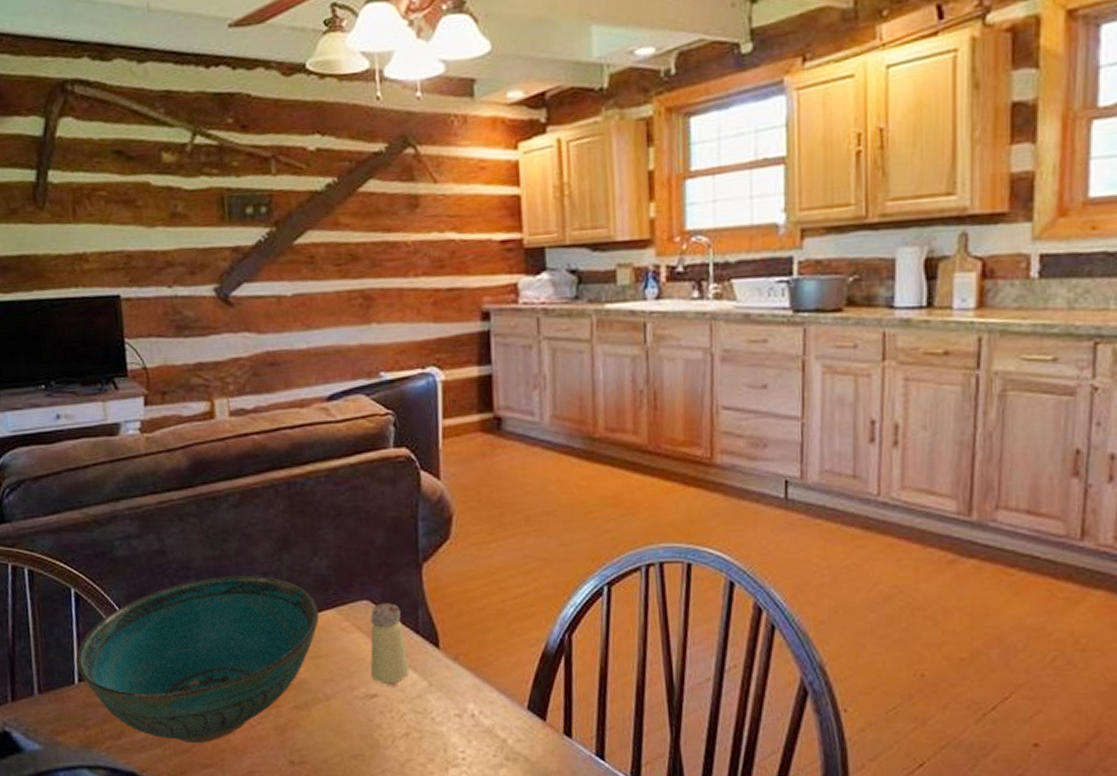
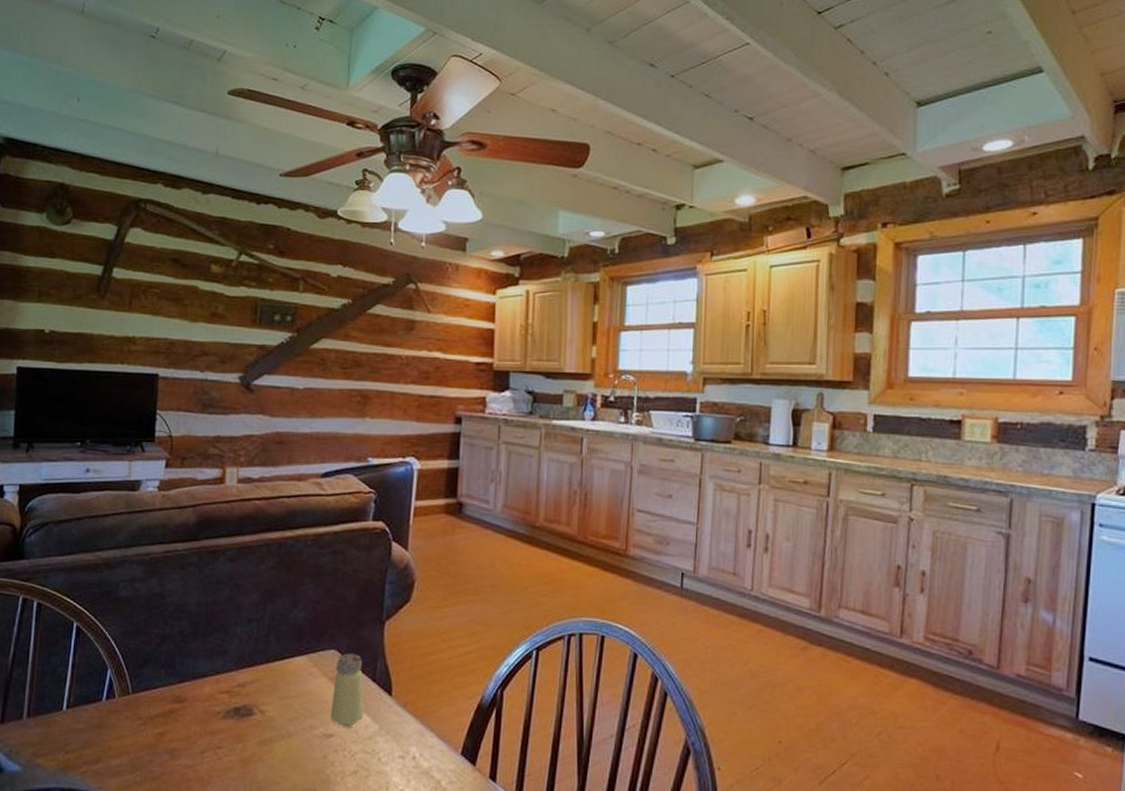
bowl: present [75,576,320,744] -> none [67,620,292,772]

